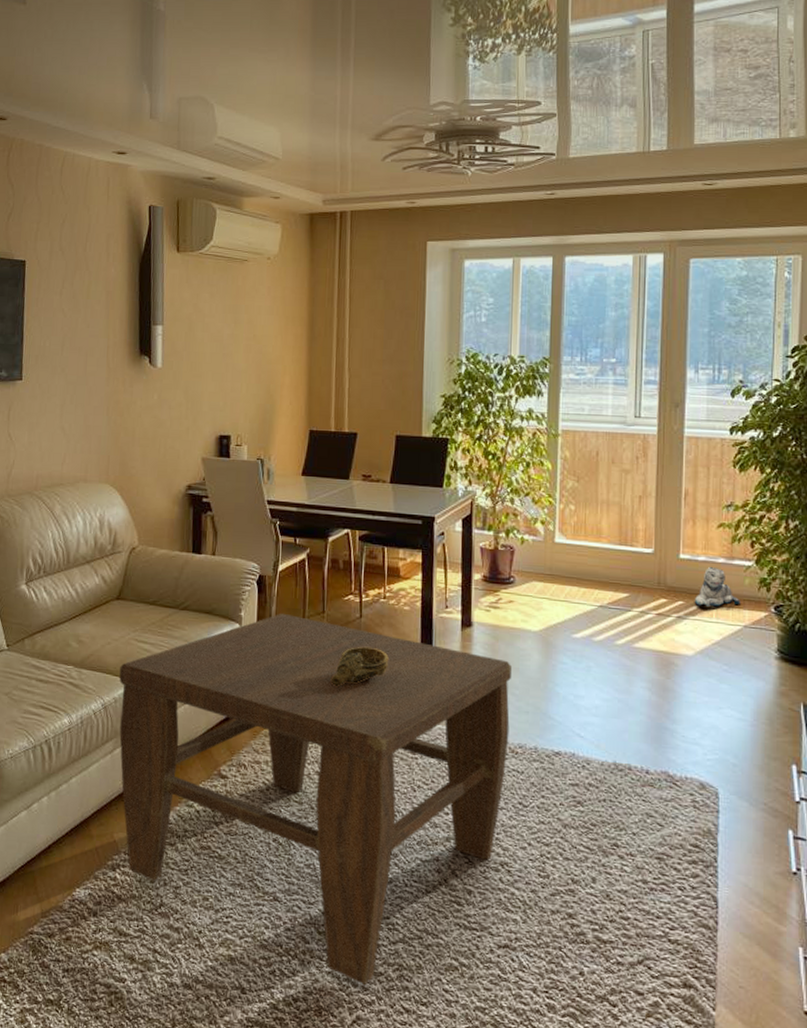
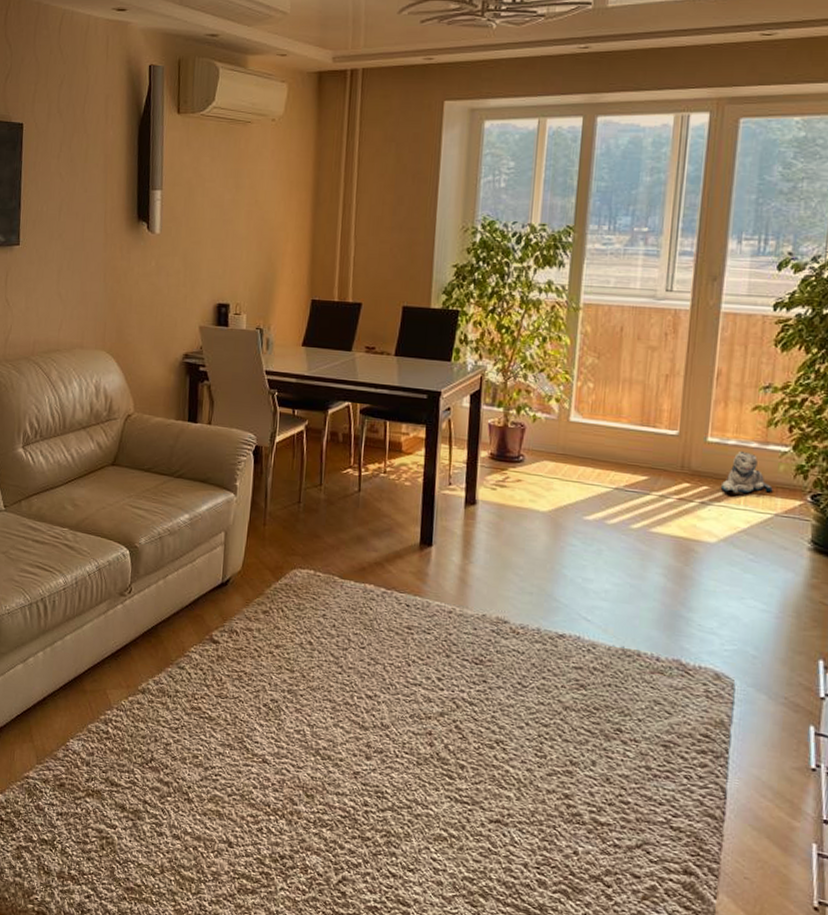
coffee table: present [119,613,511,986] -> none [113,484,516,849]
decorative bowl: present [330,646,389,686] -> none [326,520,387,559]

